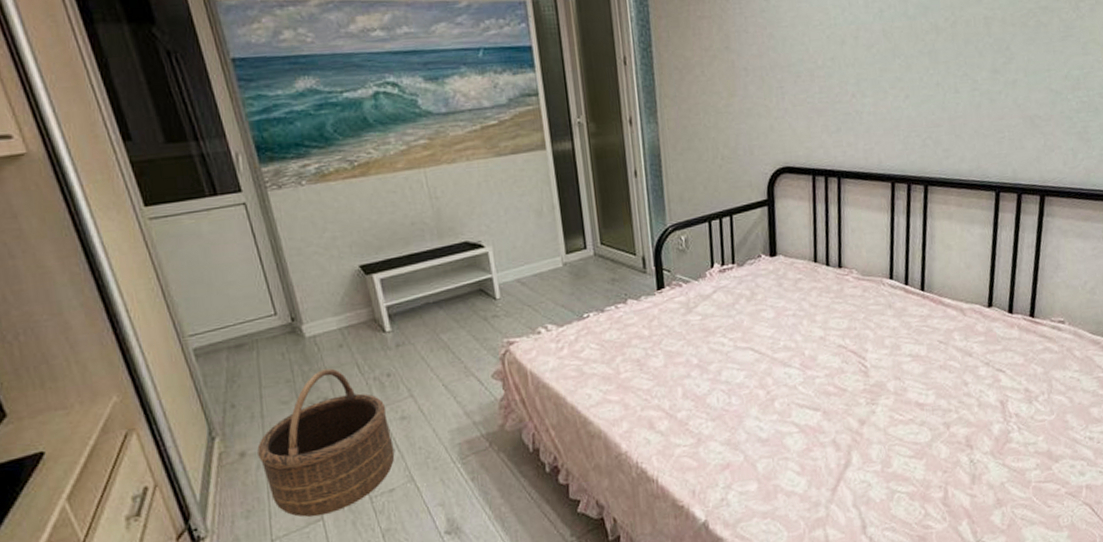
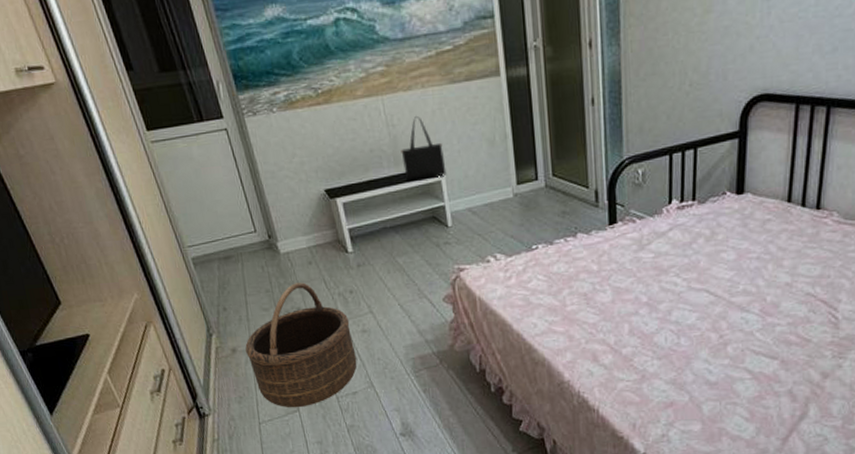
tote bag: none [445,187,494,254] -> present [401,115,447,182]

